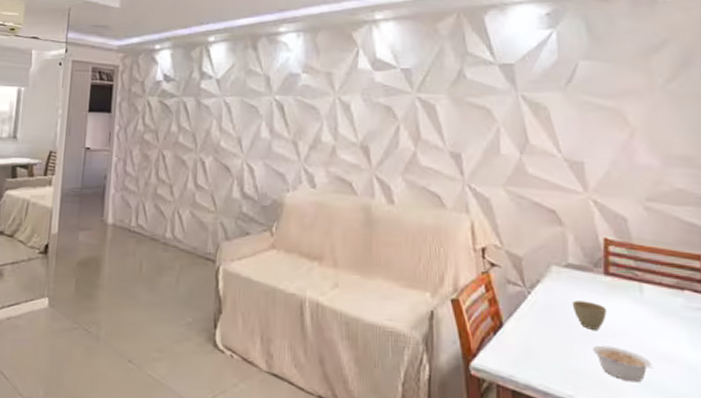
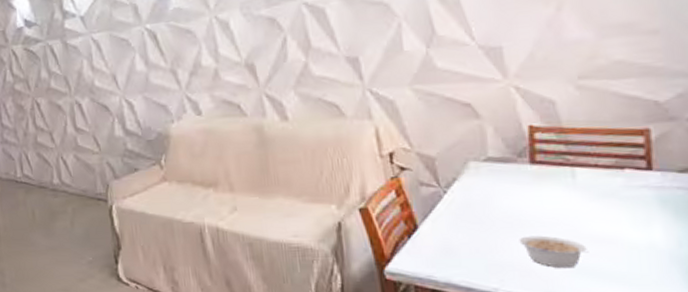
cup: present [572,300,607,330] -> none [494,193,534,222]

